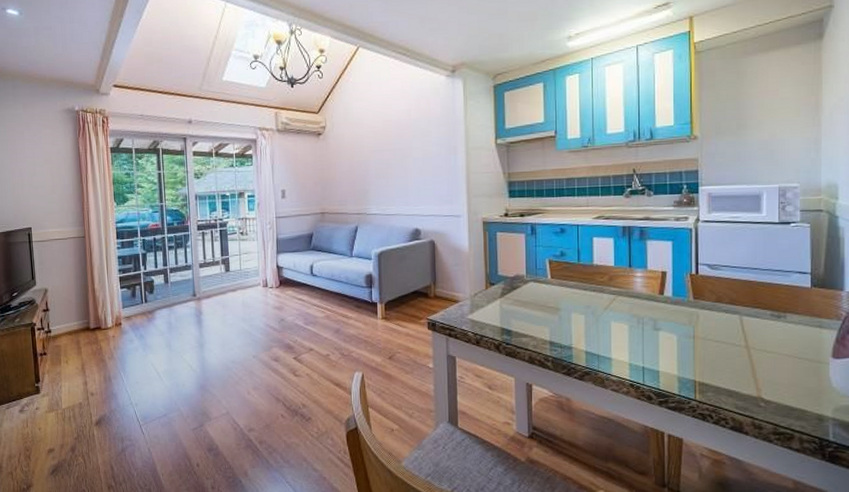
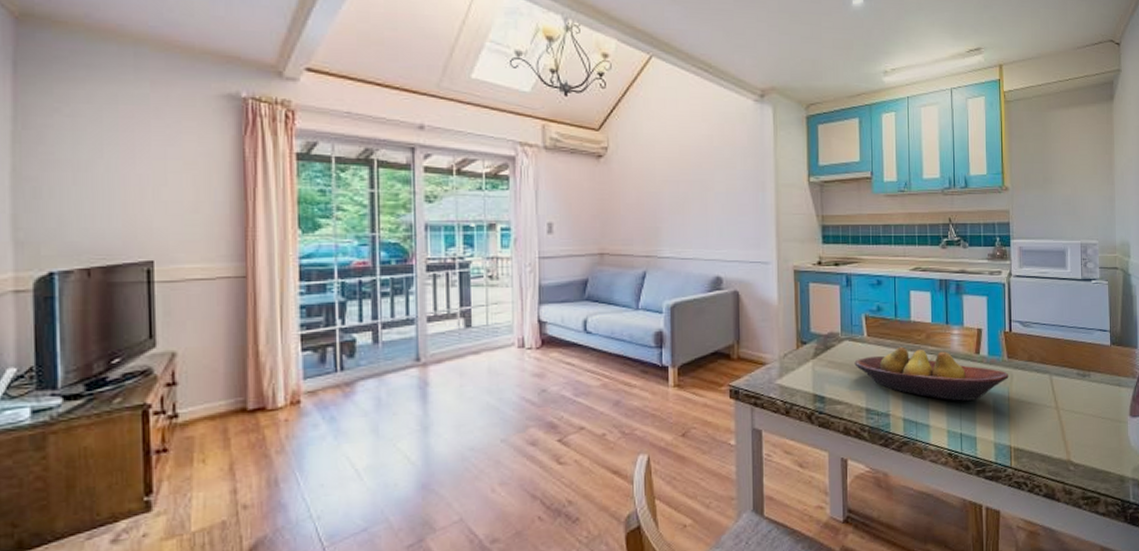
fruit bowl: none [539,287,695,337] -> present [854,346,1009,401]

